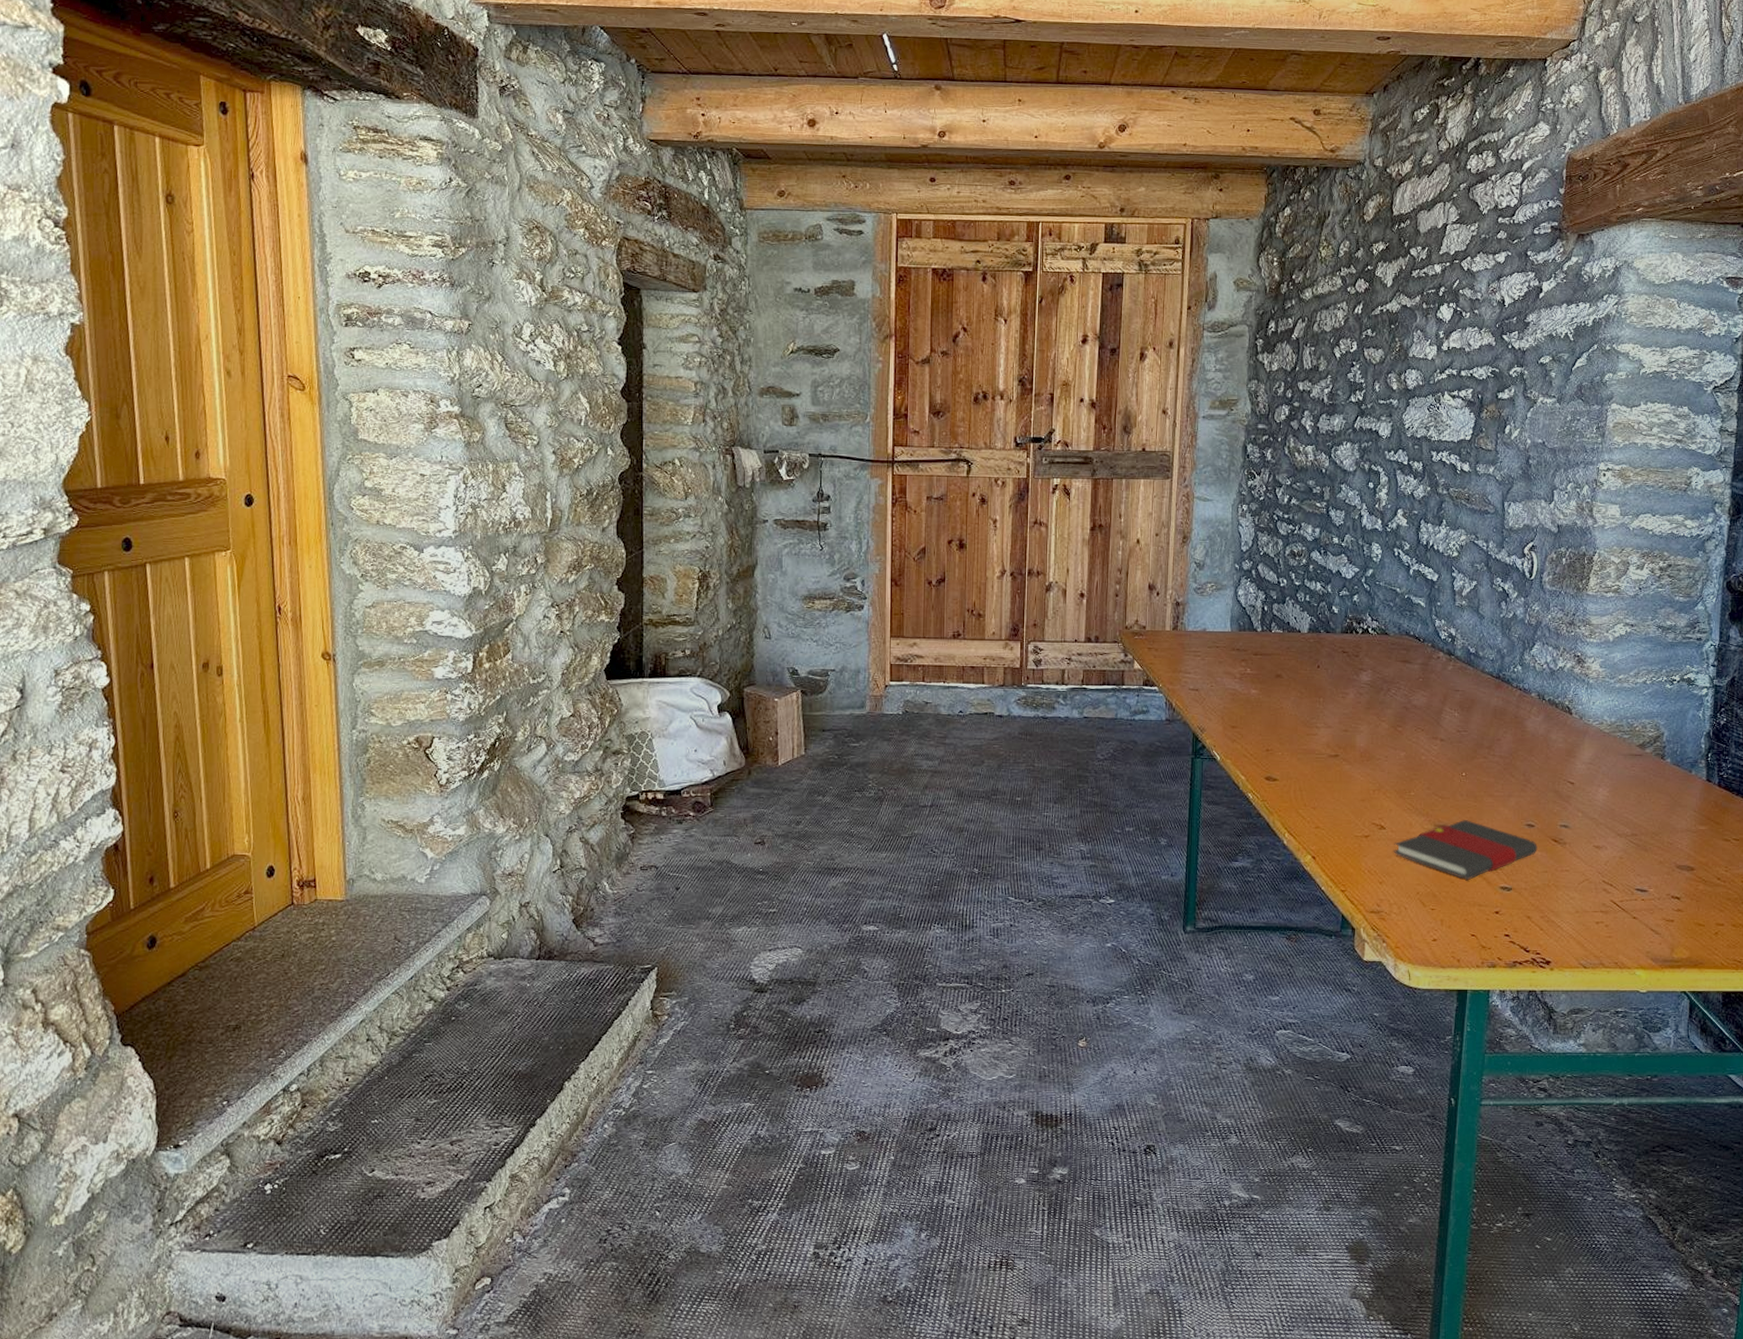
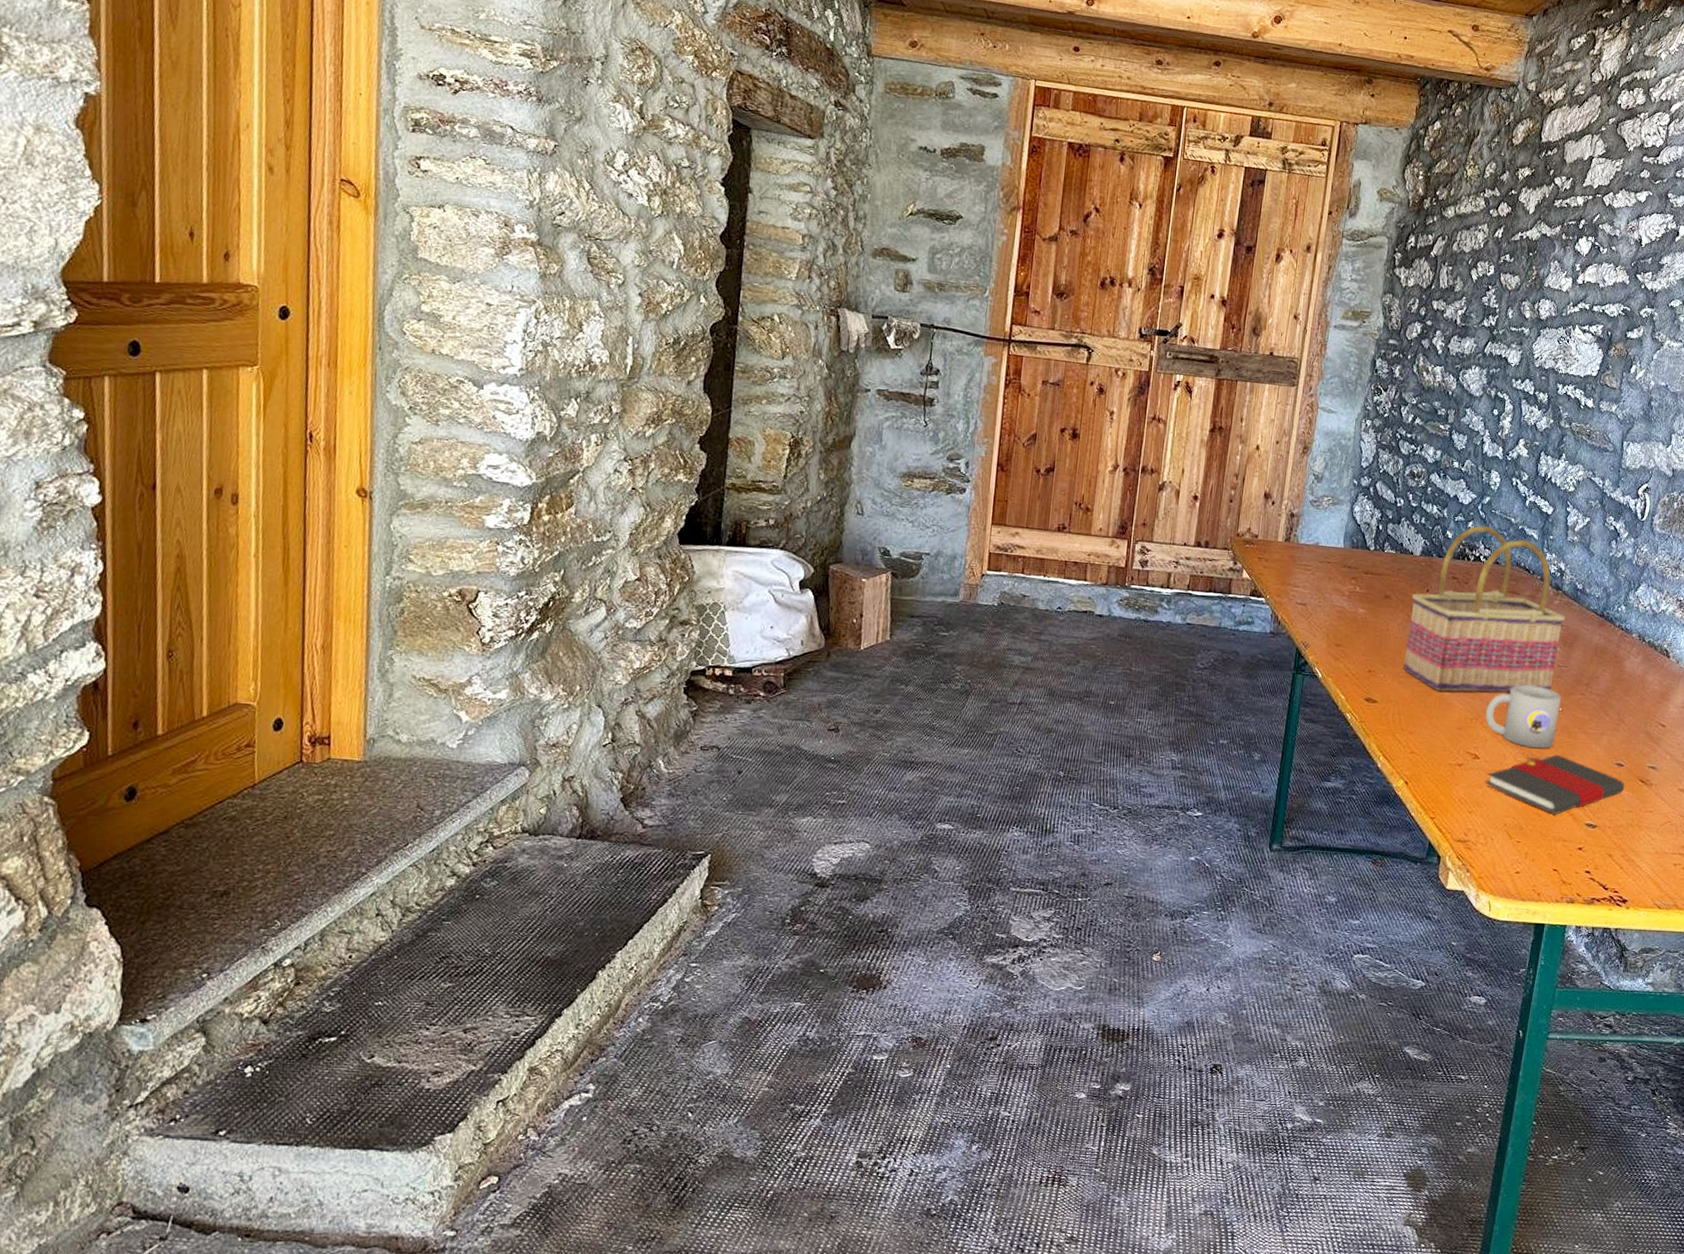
basket: none [1301,597,1460,765] -> present [1403,525,1565,693]
mug: none [1387,752,1464,815] -> present [1485,684,1561,749]

